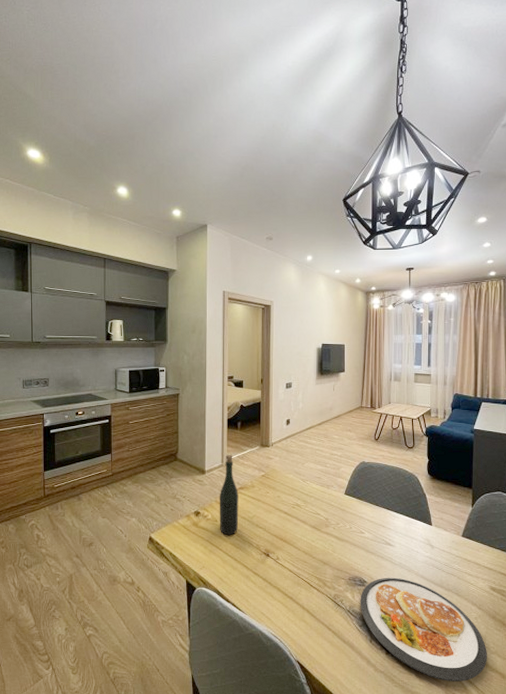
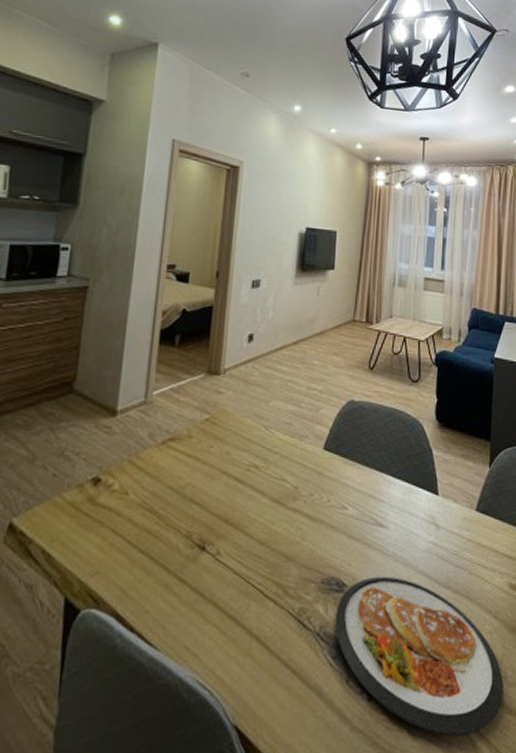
bottle: present [219,455,239,535] -> none [131,386,167,517]

